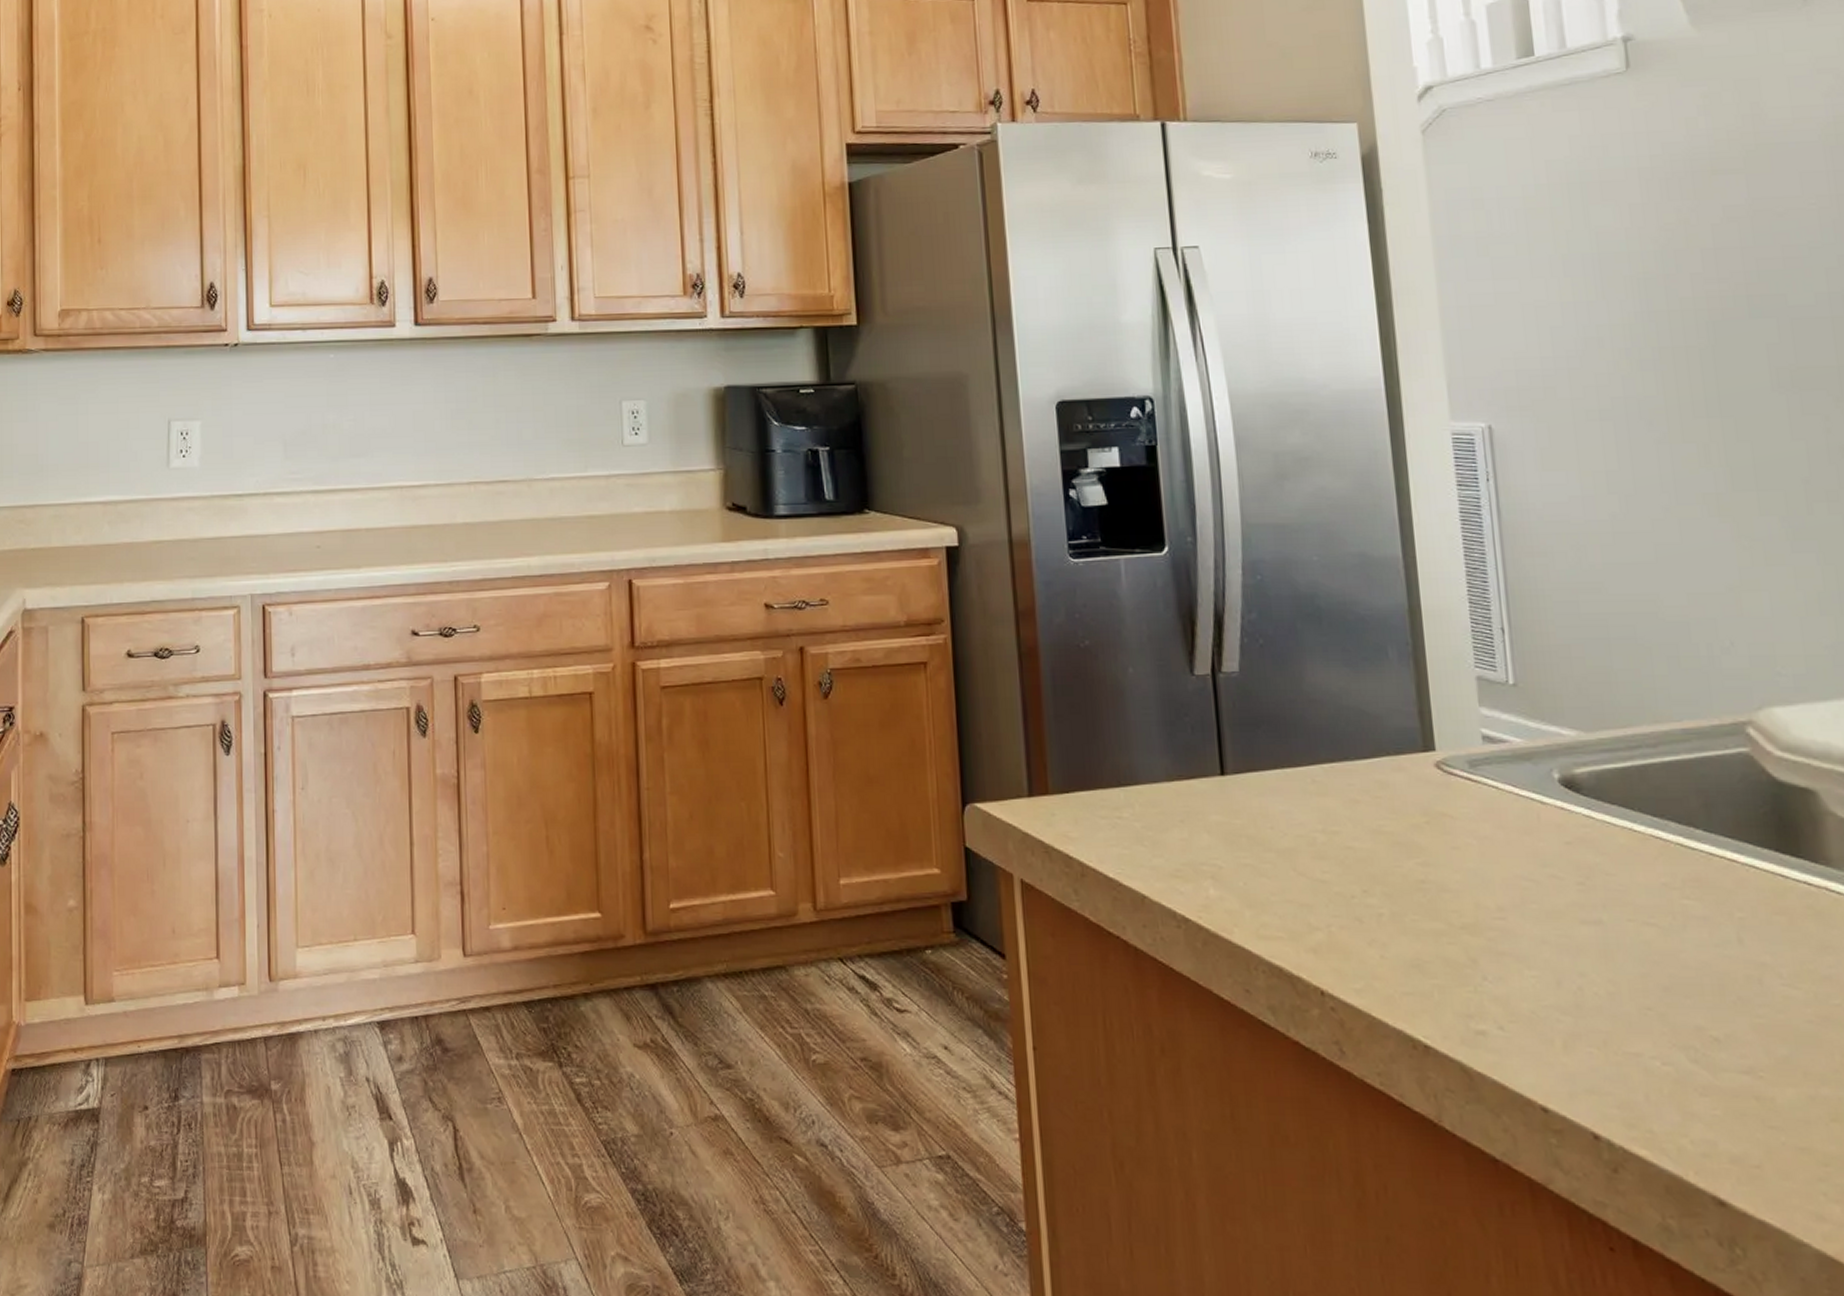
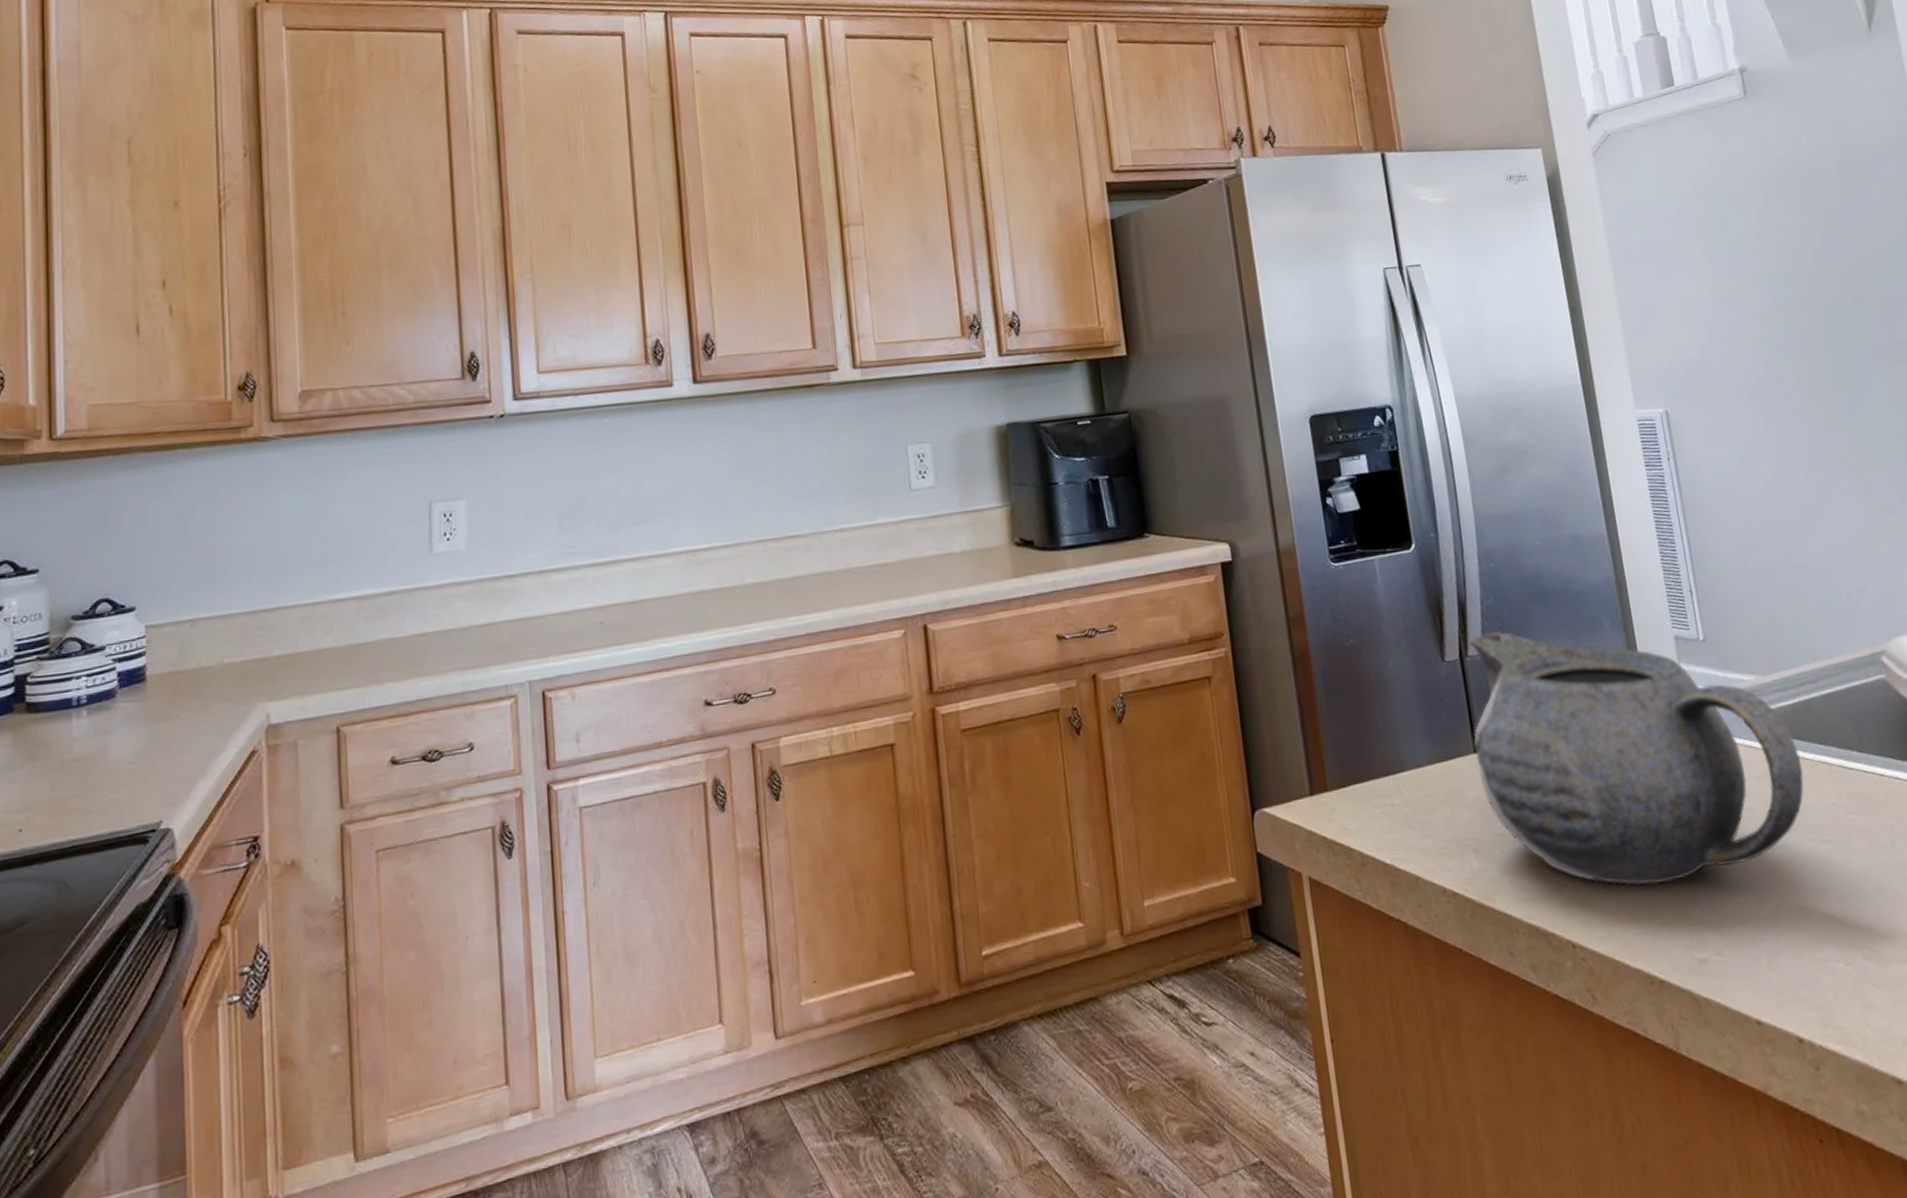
teapot: none [1220,648,1629,943] -> present [1469,631,1804,886]

